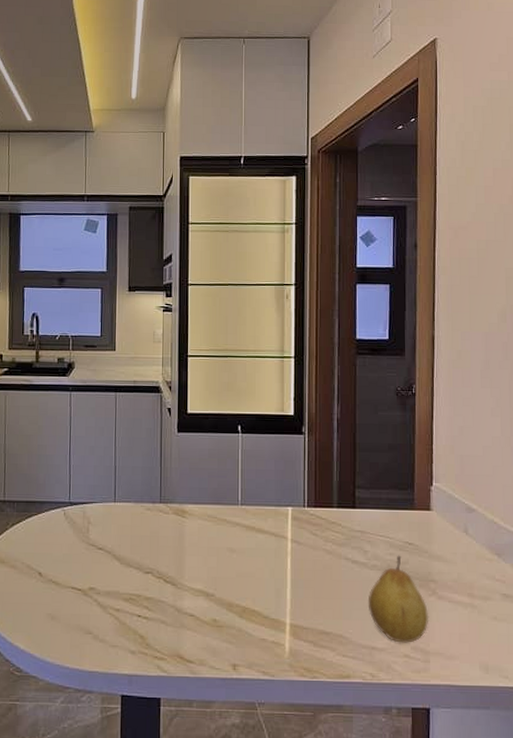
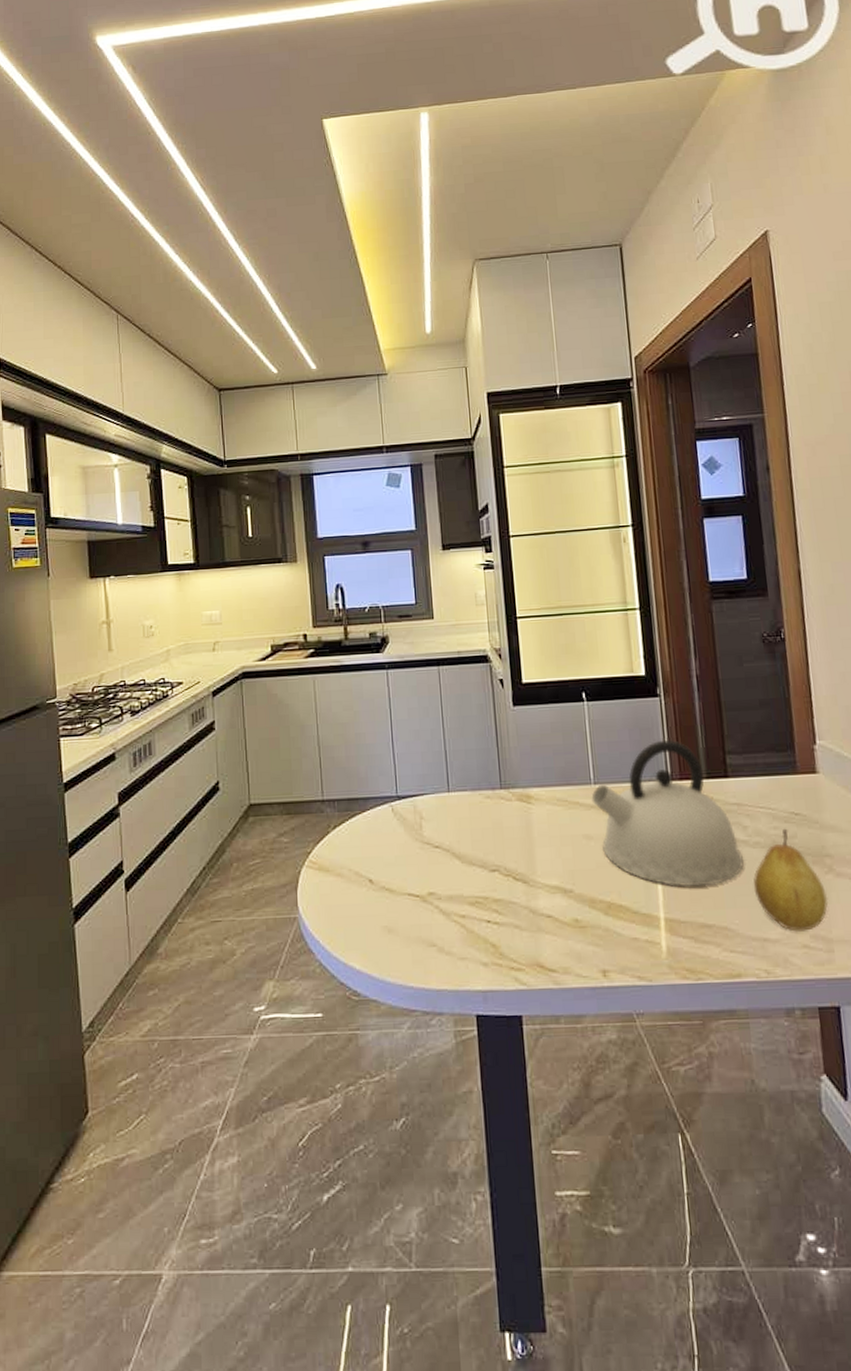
kettle: none [237,472,361,599] -> present [591,739,744,887]

